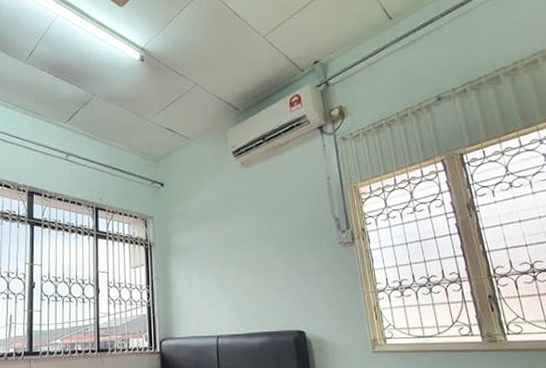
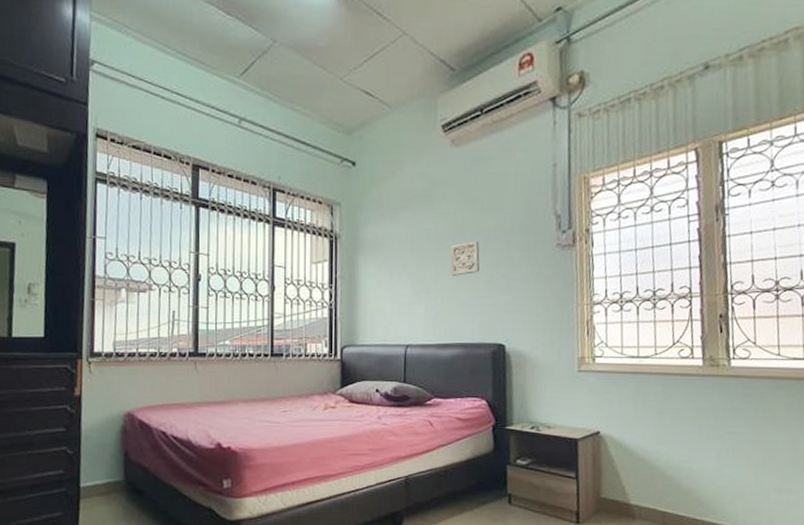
wall ornament: none [248,242,275,273] -> present [450,240,480,276]

